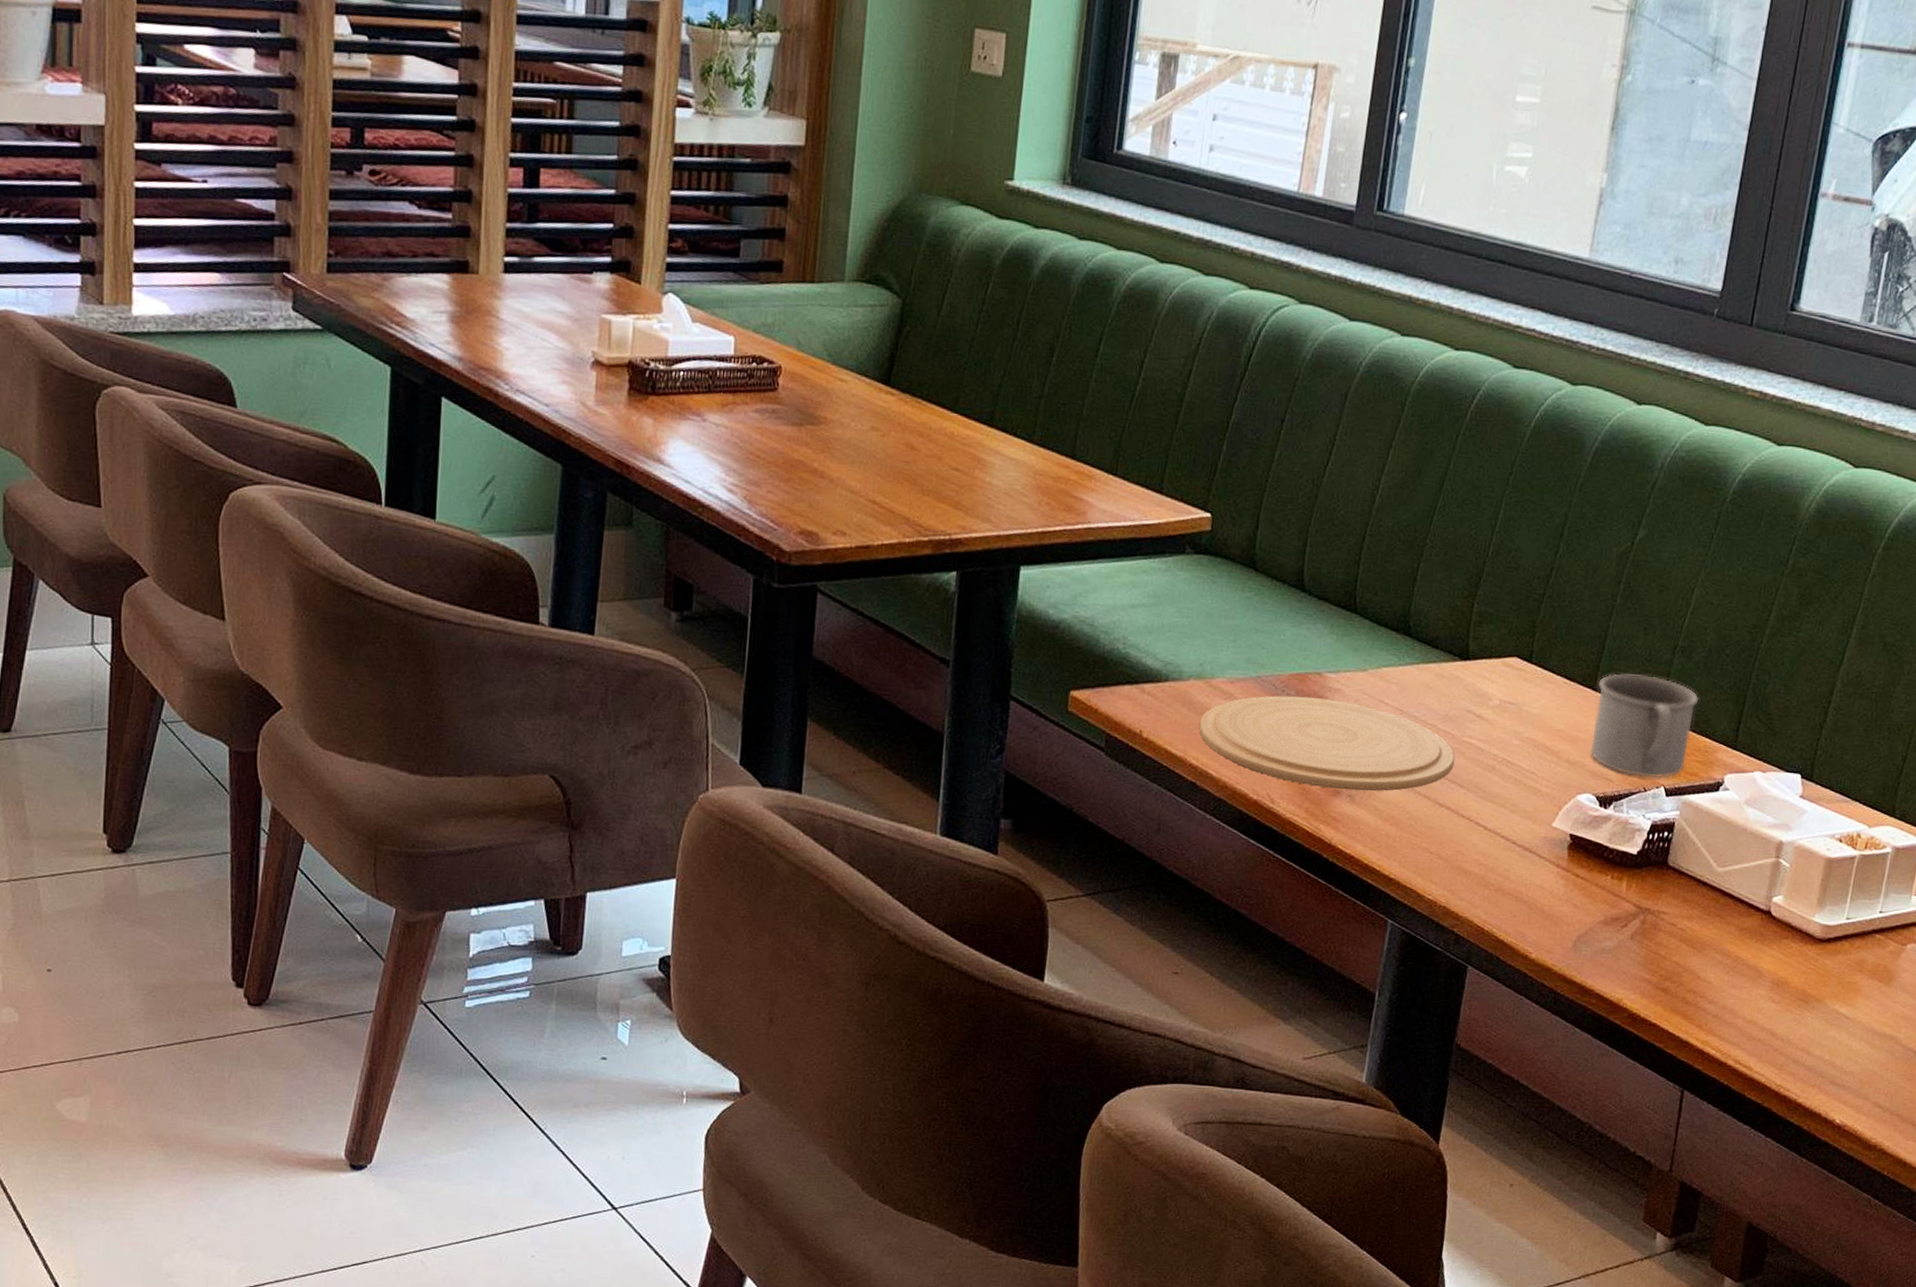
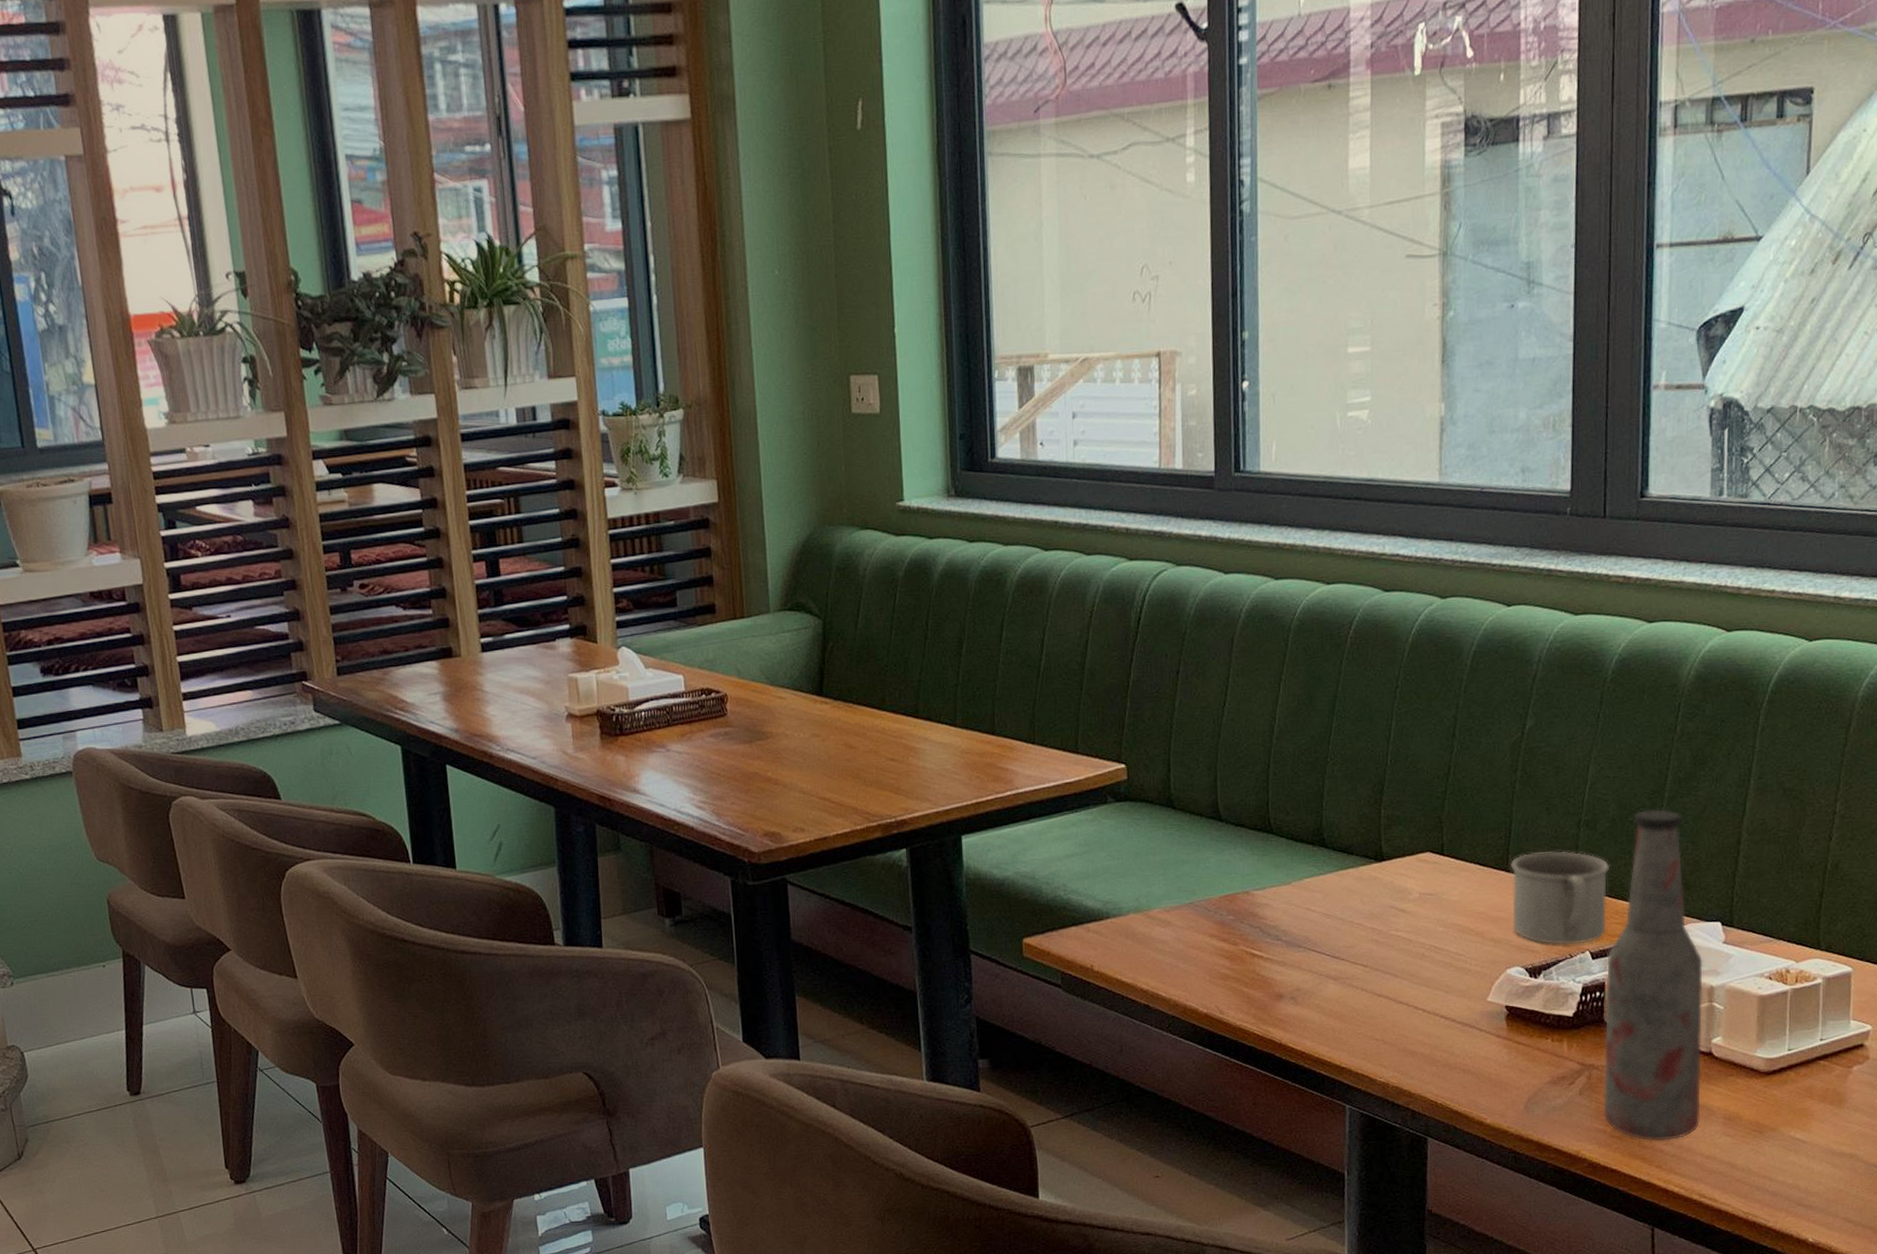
plate: present [1199,695,1455,792] -> none [1143,913,1386,994]
bottle: none [1652,644,1780,999] -> present [1603,809,1703,1141]

